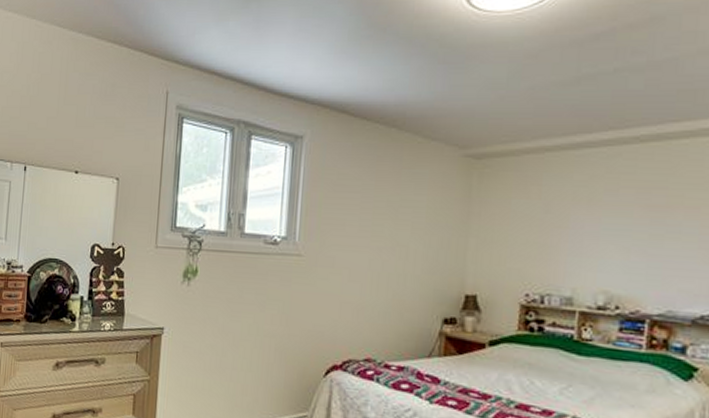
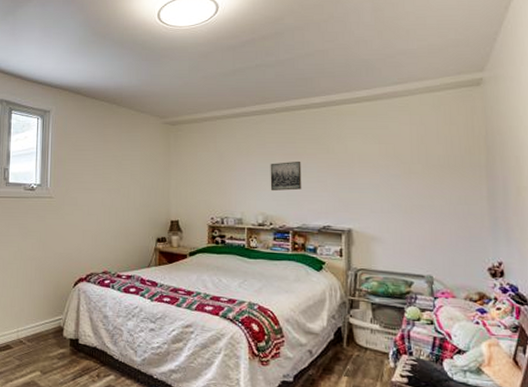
wall art: none [620,216,675,261] -> present [270,161,302,191]

